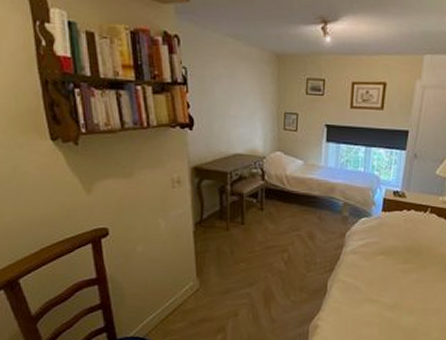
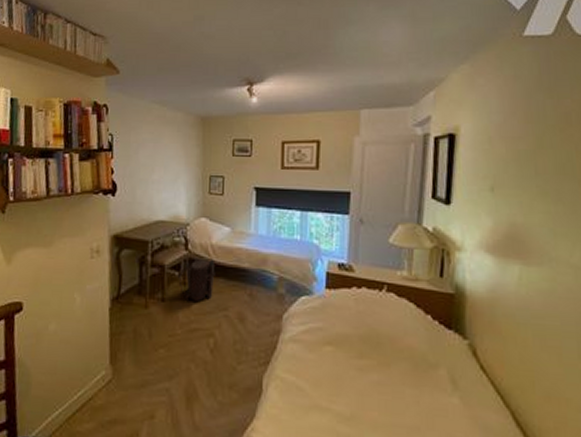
backpack: none [256,187,289,223] -> present [178,258,215,301]

